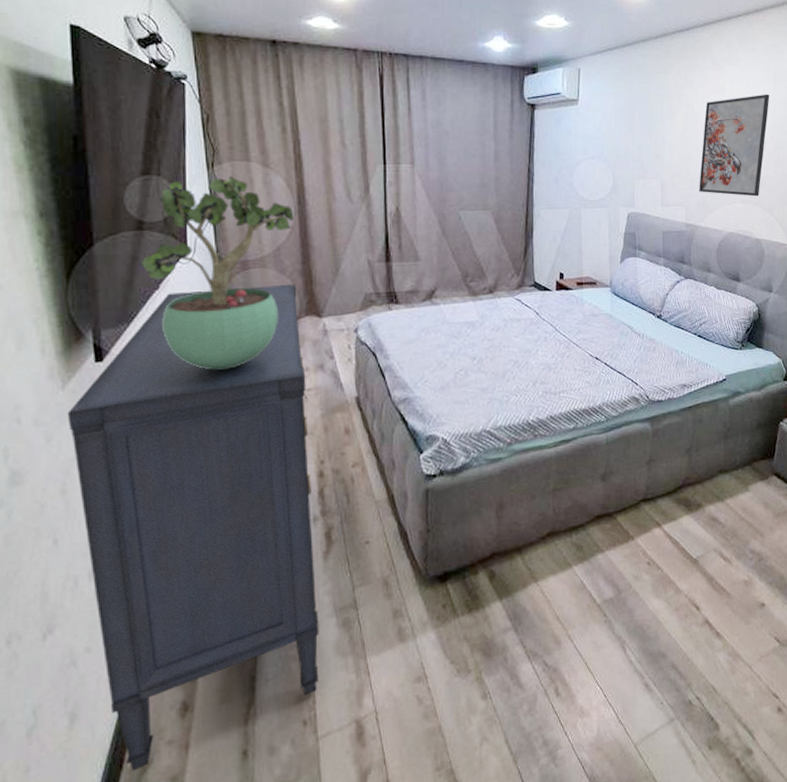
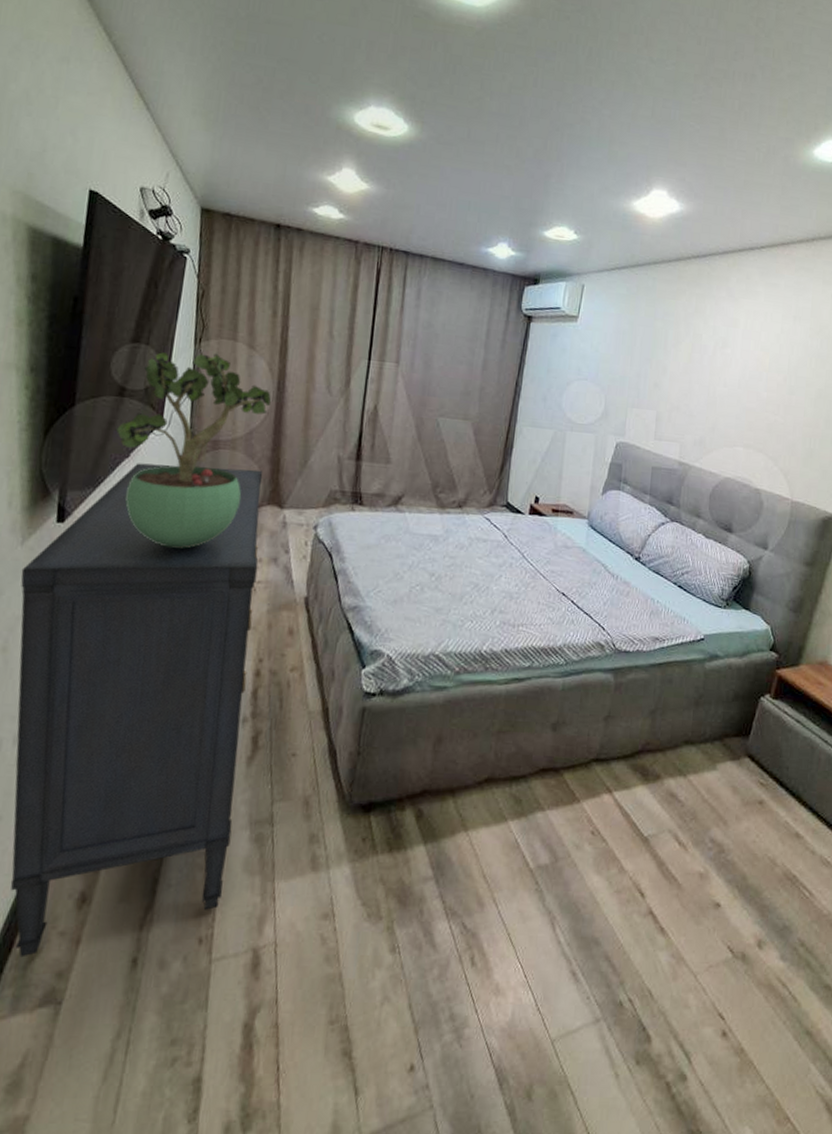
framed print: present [699,94,770,197] -> none [697,333,788,443]

